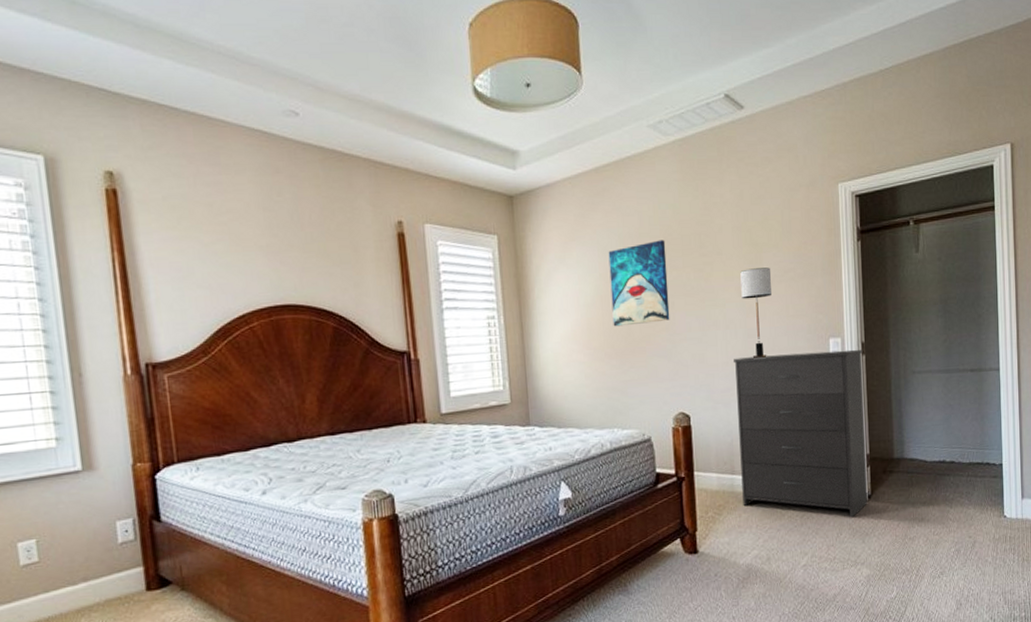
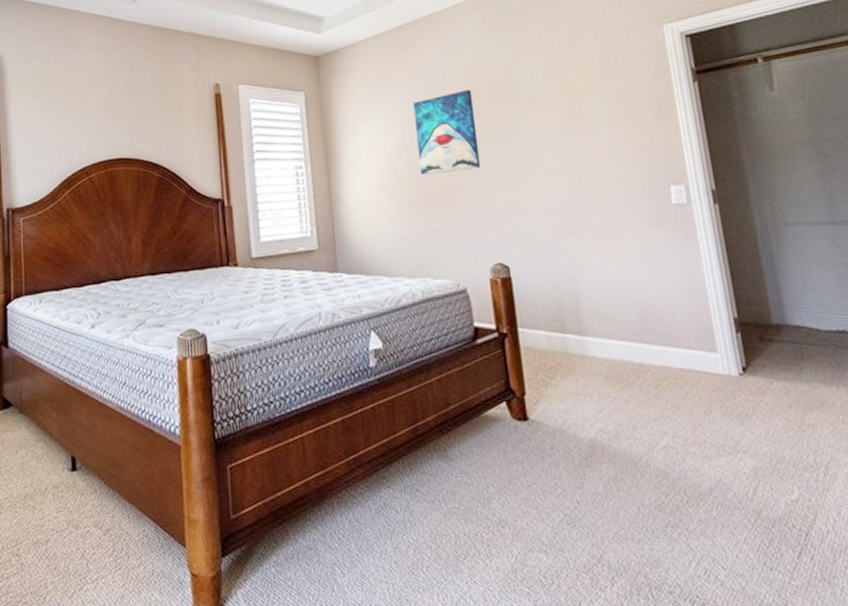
dresser: present [734,349,868,518] -> none [556,197,743,394]
table lamp: present [740,267,771,358] -> none [556,112,595,207]

